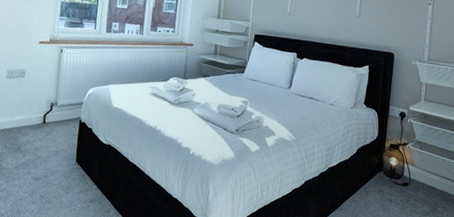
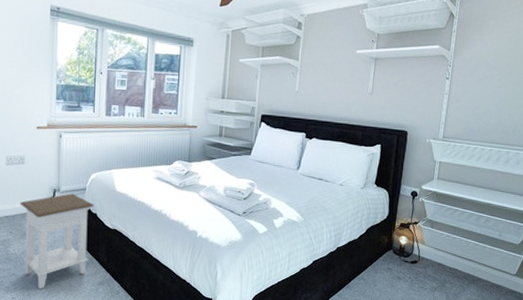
nightstand: none [15,107,90,206] -> present [20,193,94,289]

